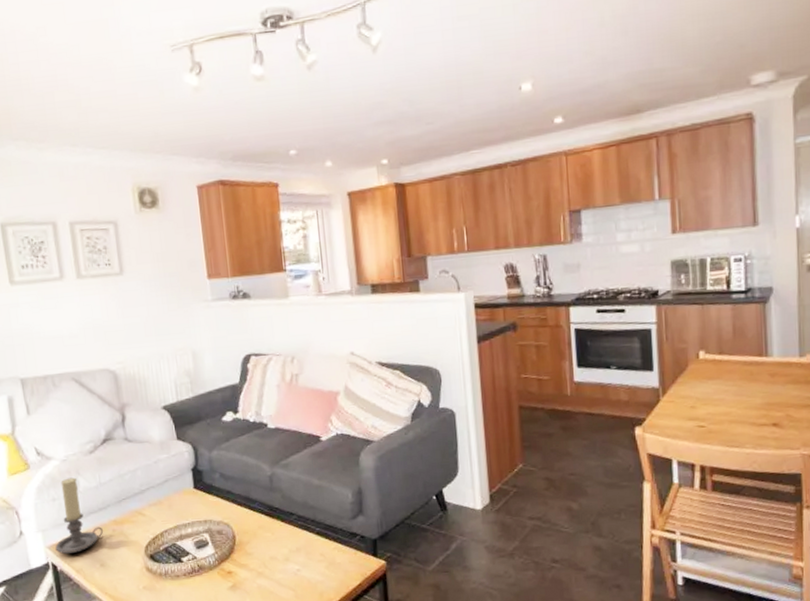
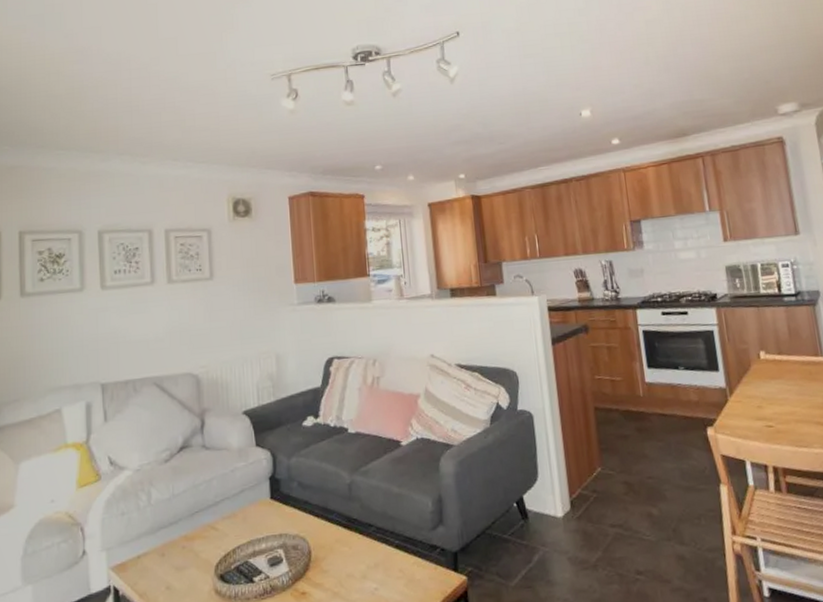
candle holder: present [55,477,104,554] -> none [119,489,173,576]

